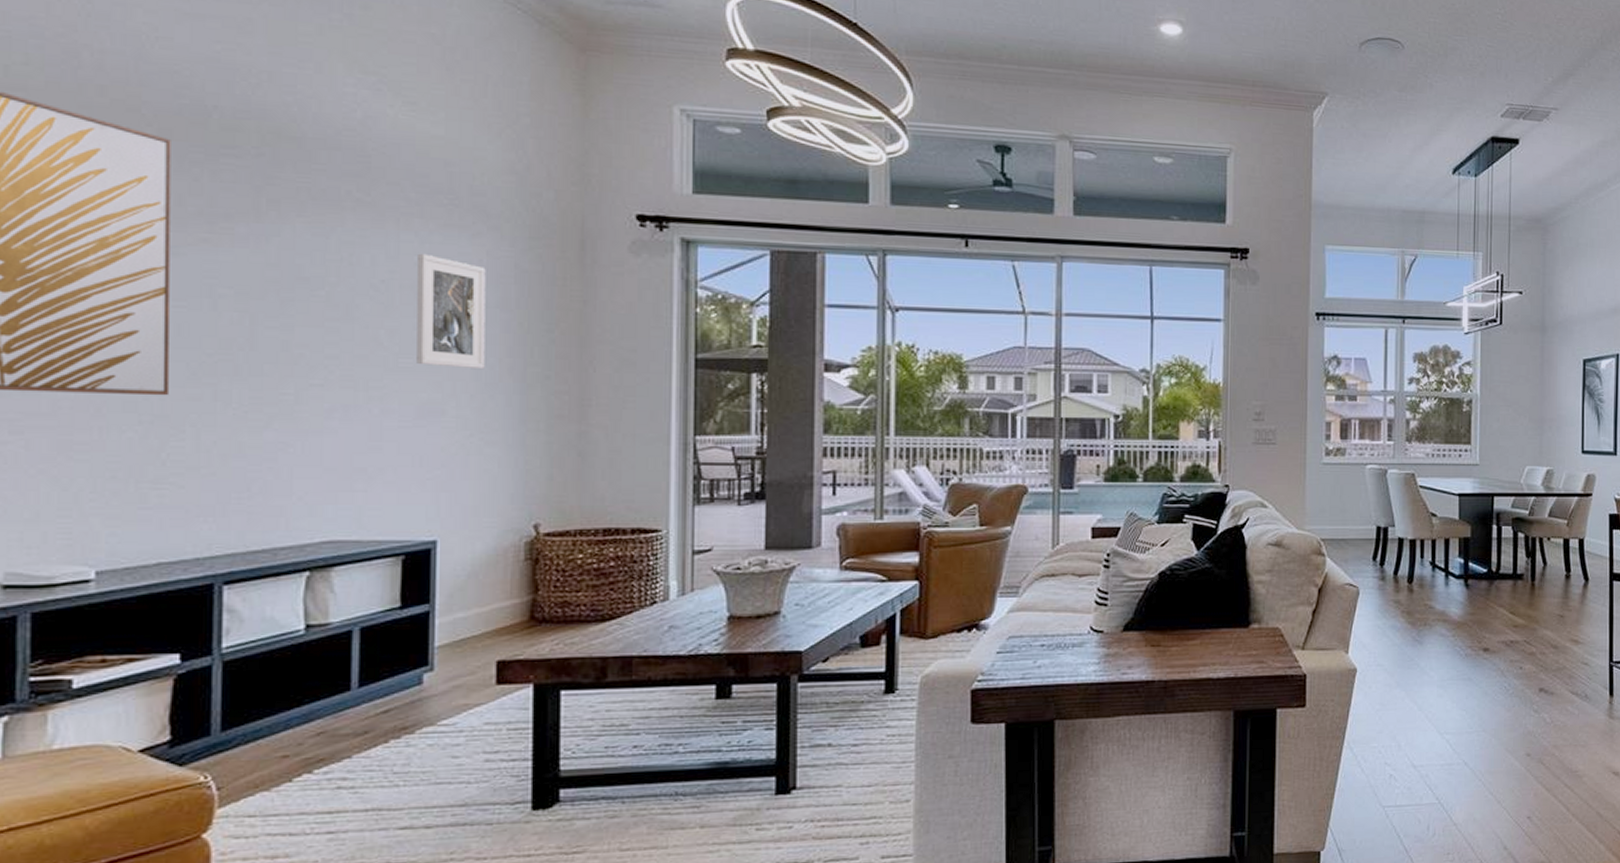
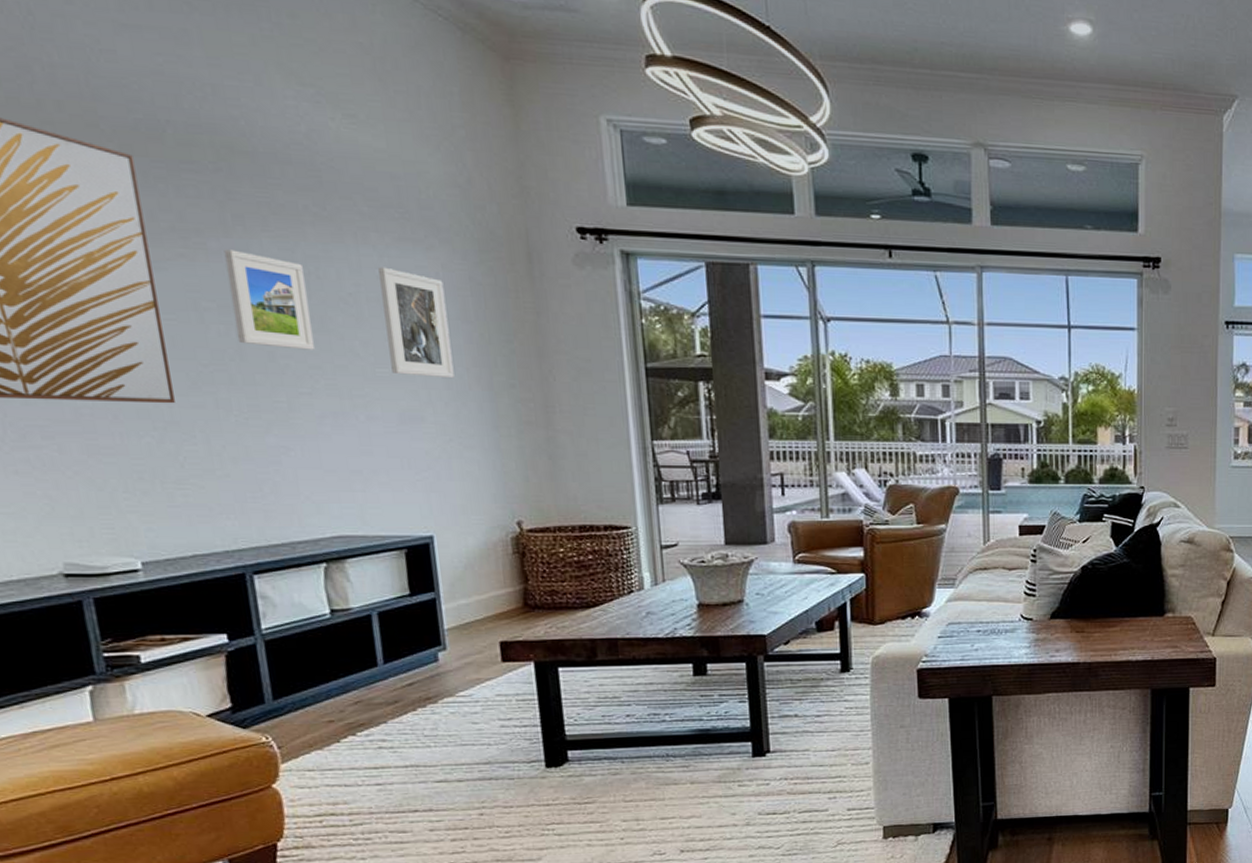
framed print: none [251,235,336,339] -> present [224,249,316,350]

